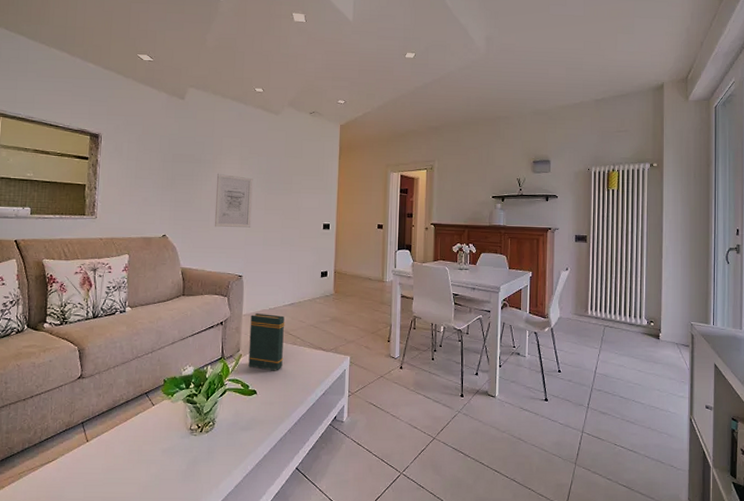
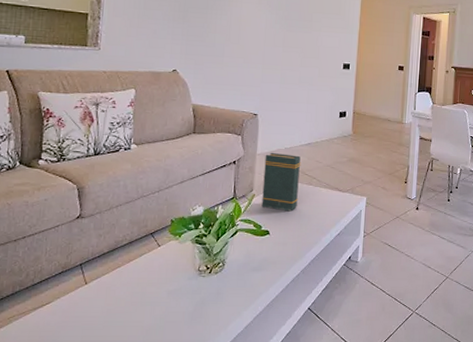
wall art: present [214,173,253,228] -> none [229,7,272,65]

